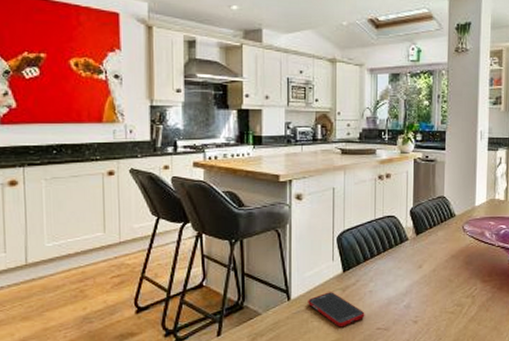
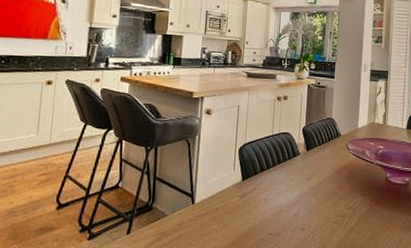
cell phone: present [308,292,365,327] -> none [209,198,259,231]

